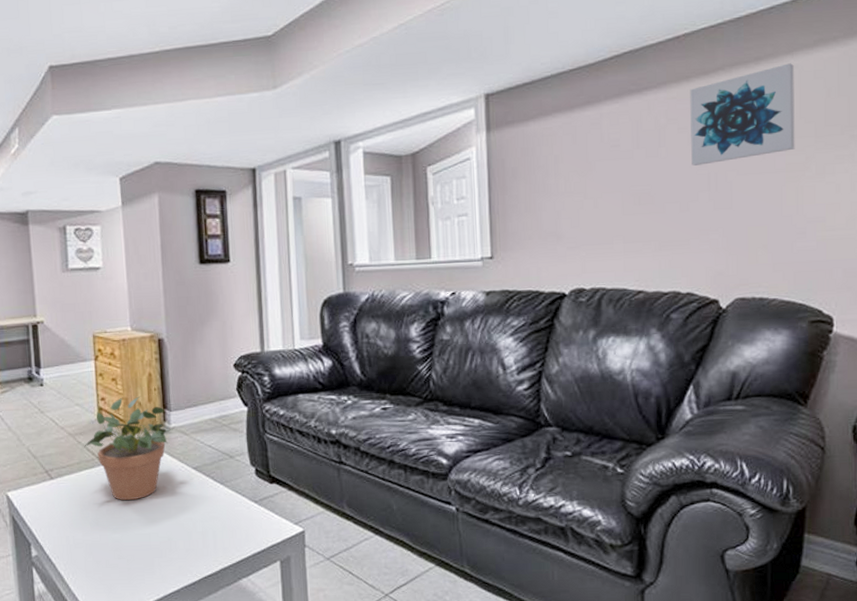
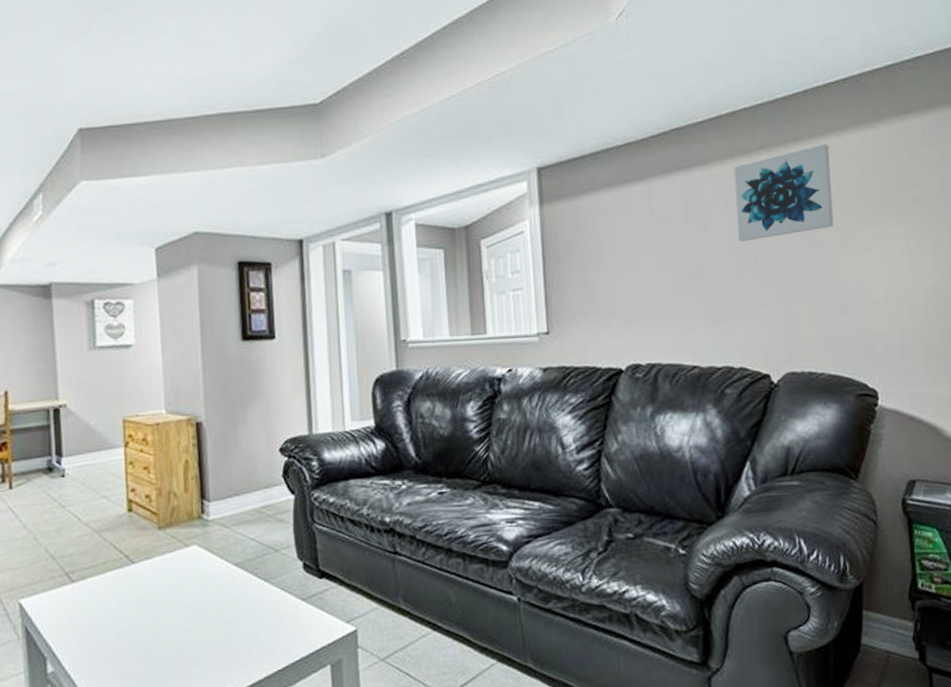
potted plant: present [84,396,173,501] -> none [111,485,212,604]

